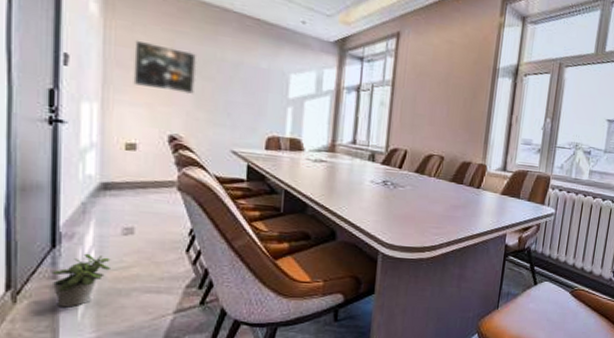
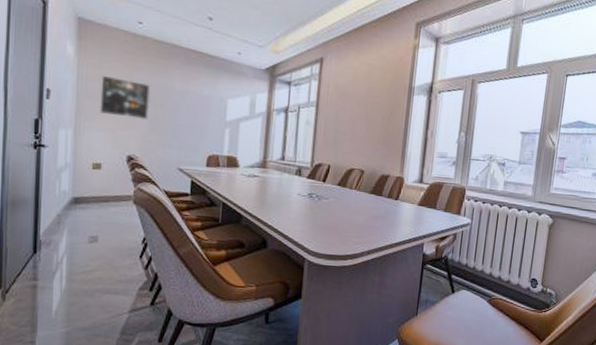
potted plant: present [51,253,110,308] -> none [33,258,79,305]

